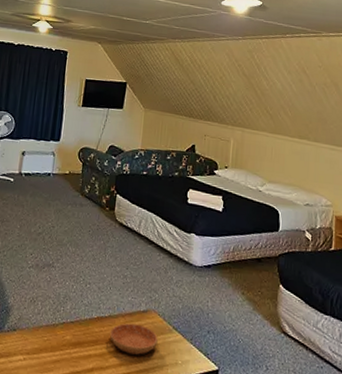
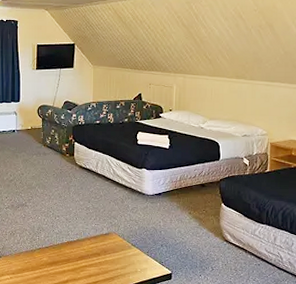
saucer: present [110,323,158,355] -> none [79,244,119,267]

